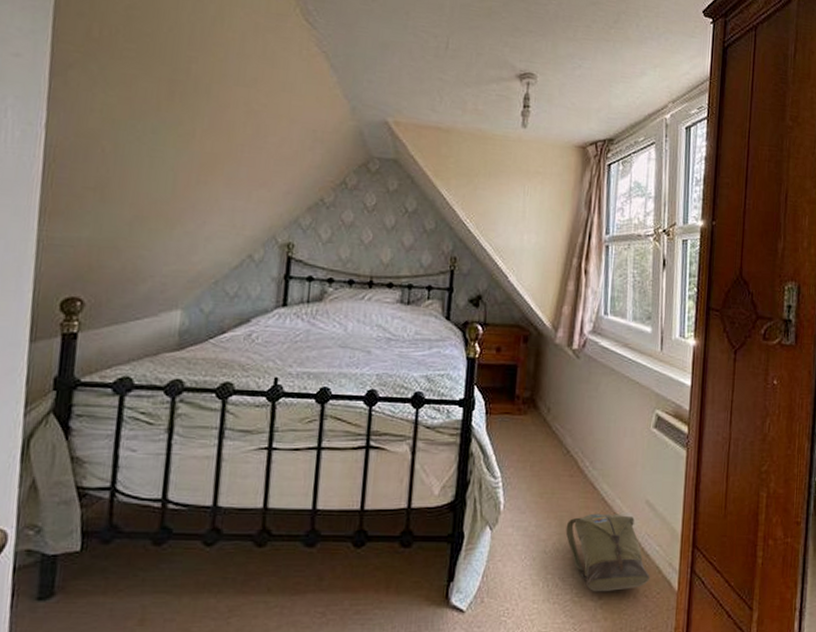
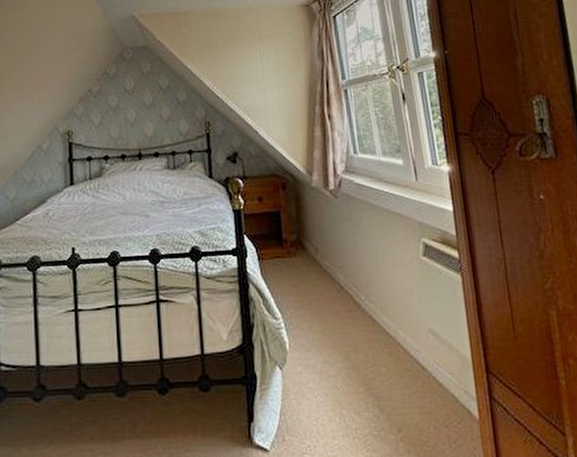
backpack: present [565,513,651,592] -> none [352,344,448,425]

